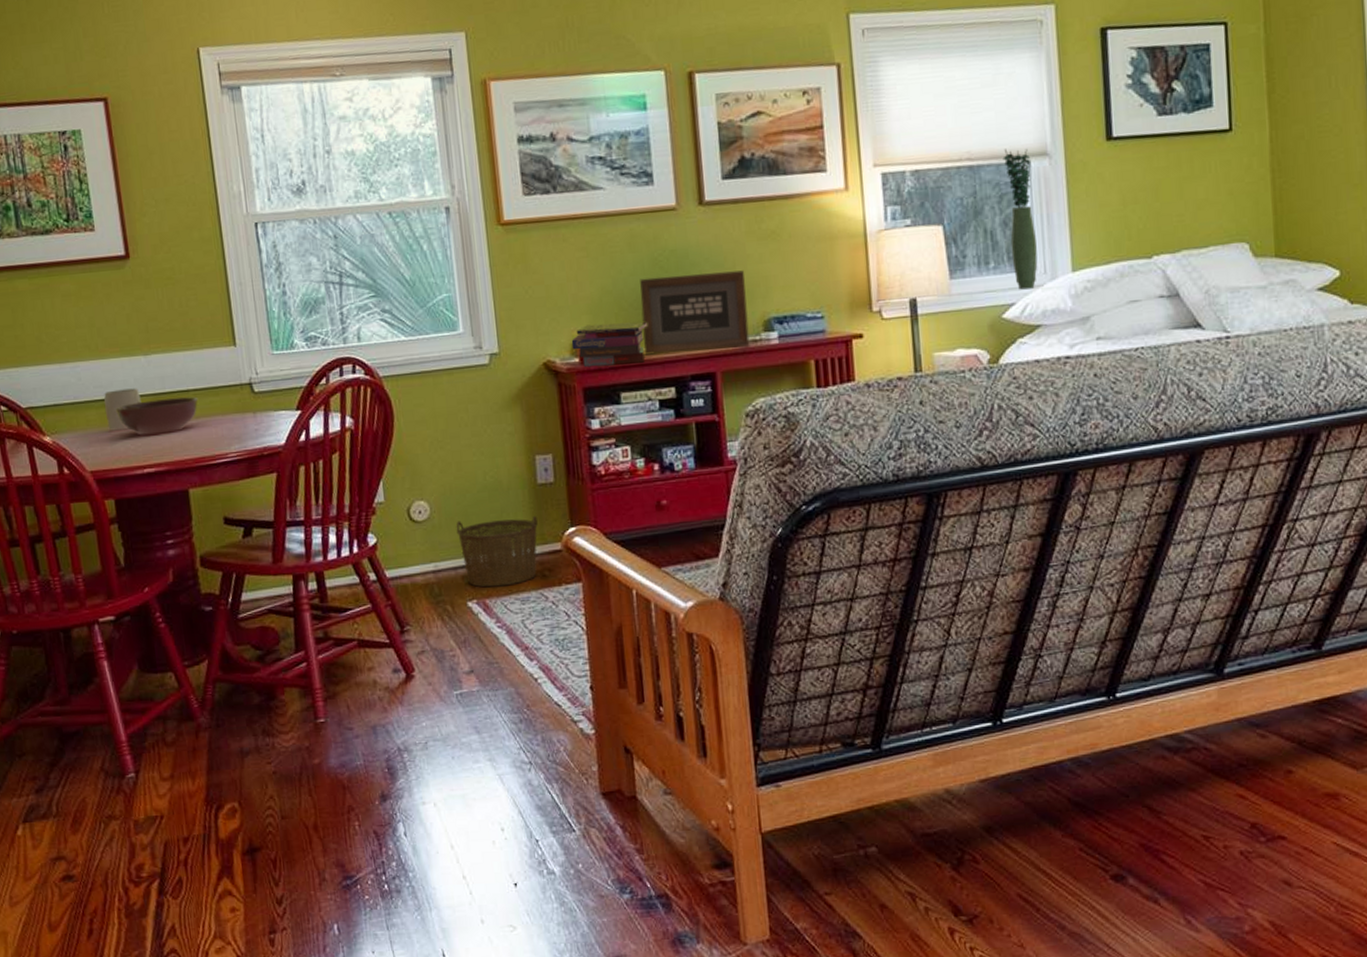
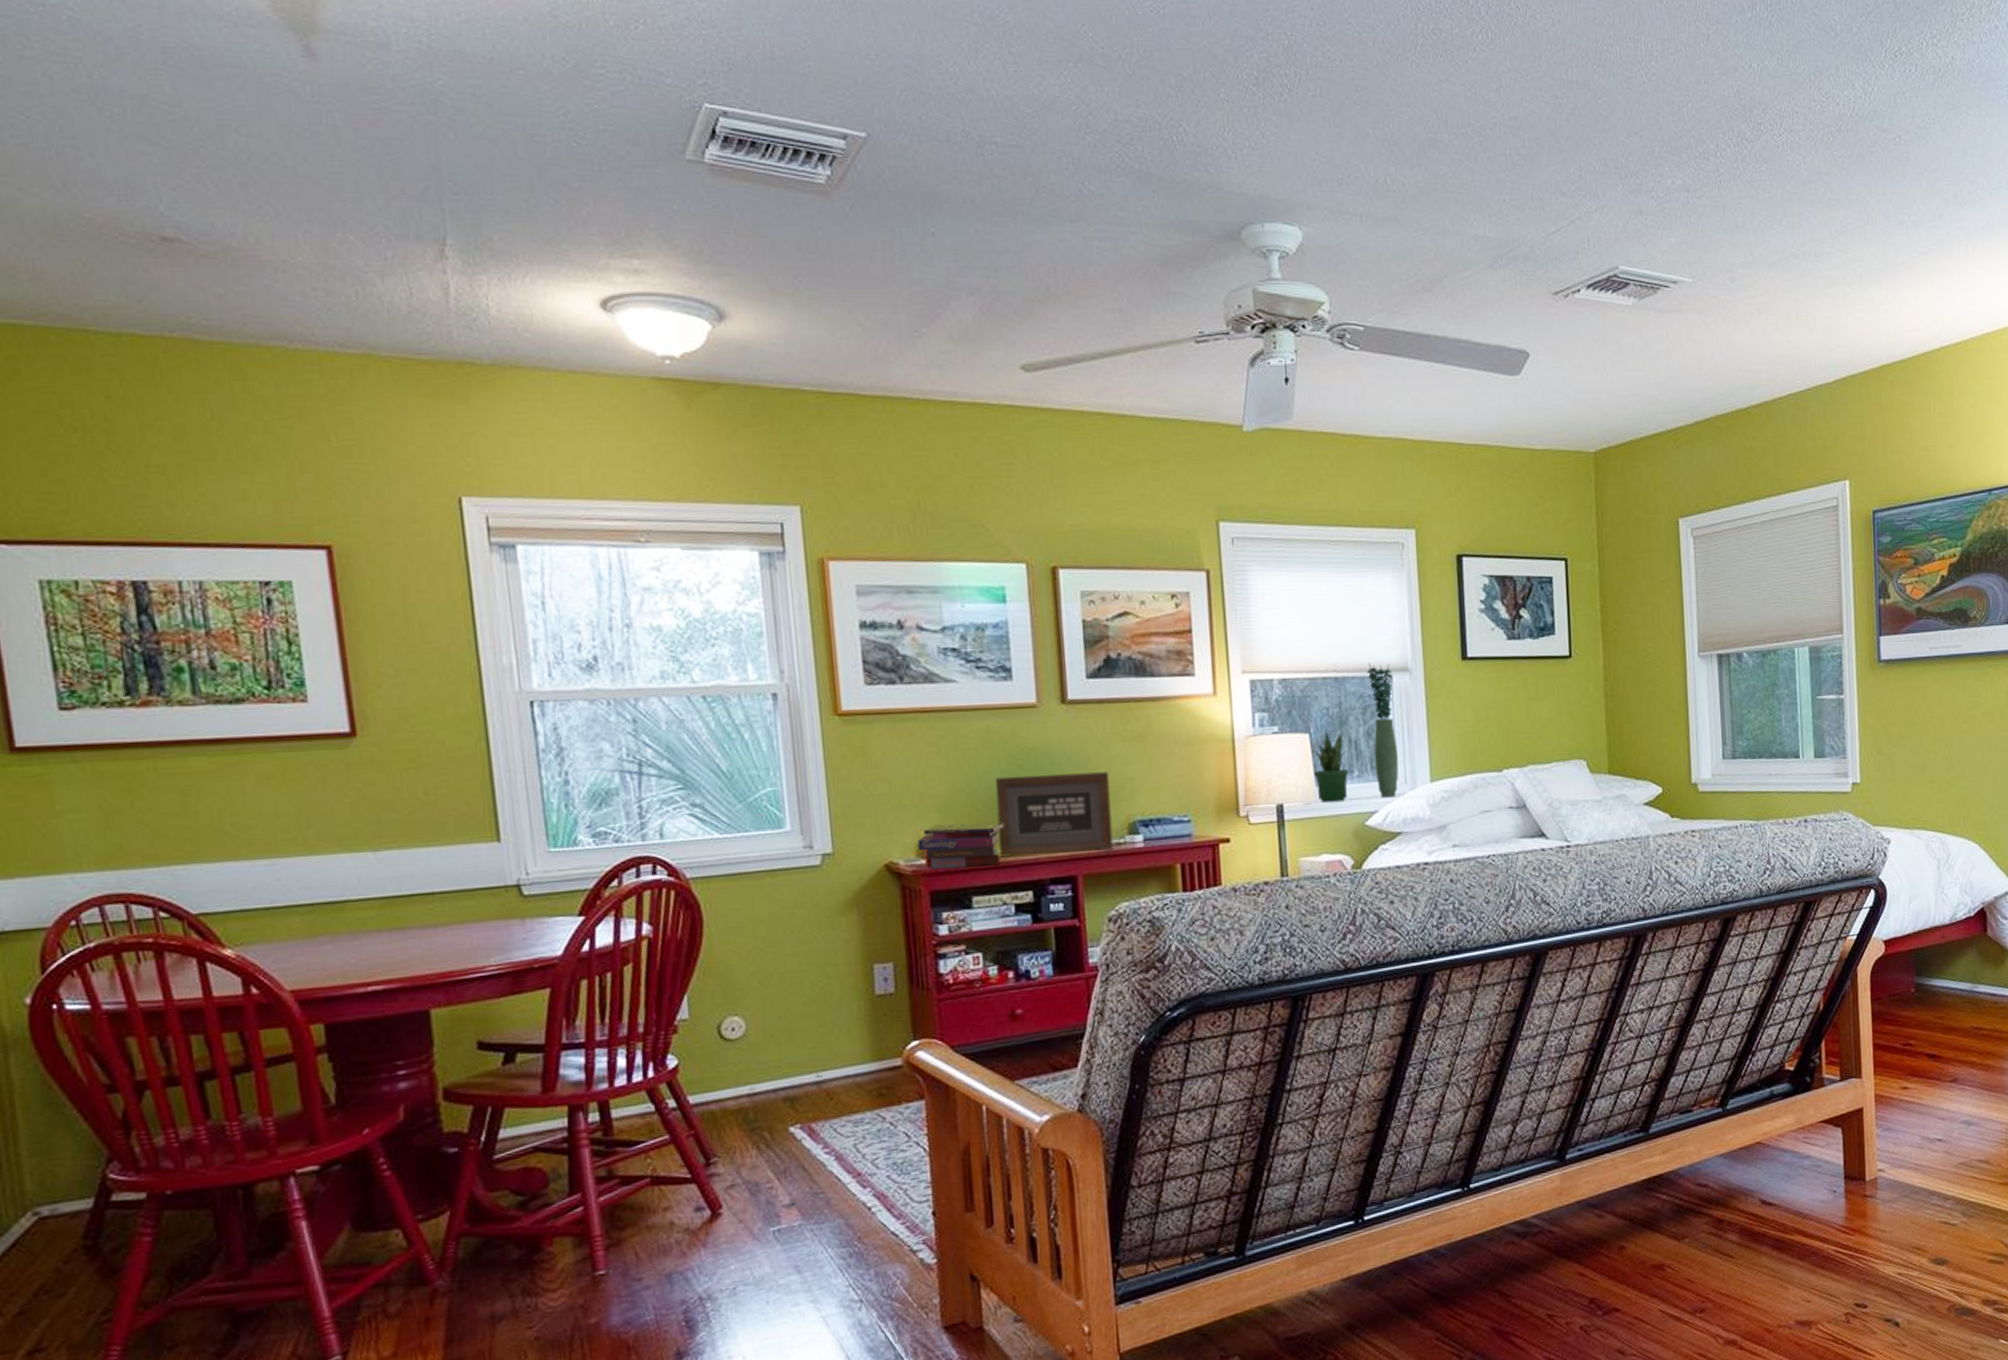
mug: present [104,388,141,431] -> none [313,890,367,942]
bowl: present [116,397,199,436] -> none [330,900,447,947]
basket: present [456,515,538,588] -> none [777,1029,875,1110]
planter: none [948,222,985,297] -> present [1314,731,1350,804]

